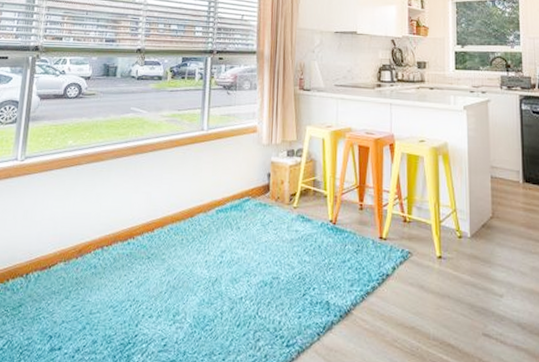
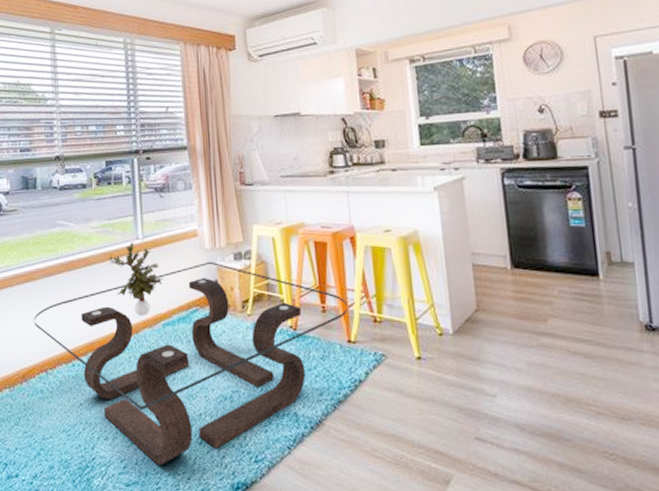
coffee table: none [96,156,382,345] -> present [33,261,348,465]
potted plant: none [173,132,222,202] -> present [108,242,164,317]

